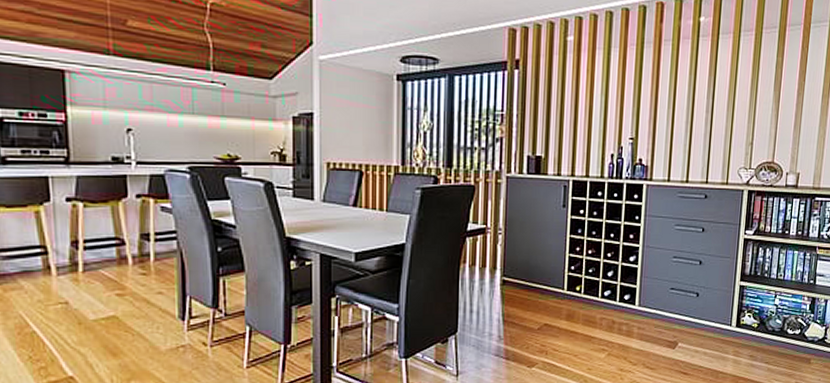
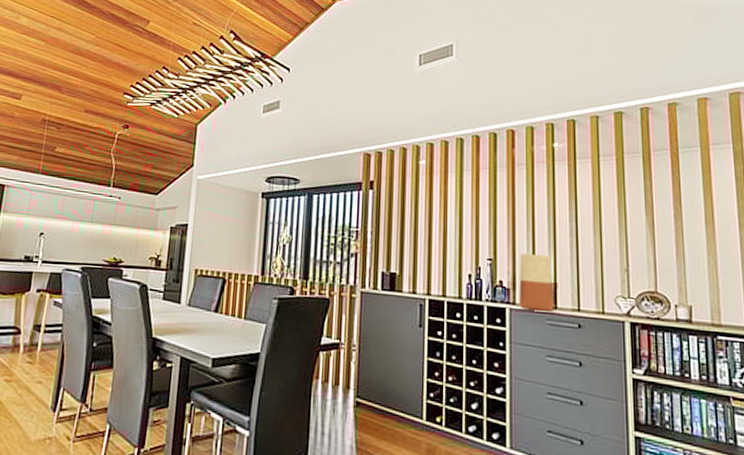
vase: none [655,132,688,185] -> present [519,254,554,311]

